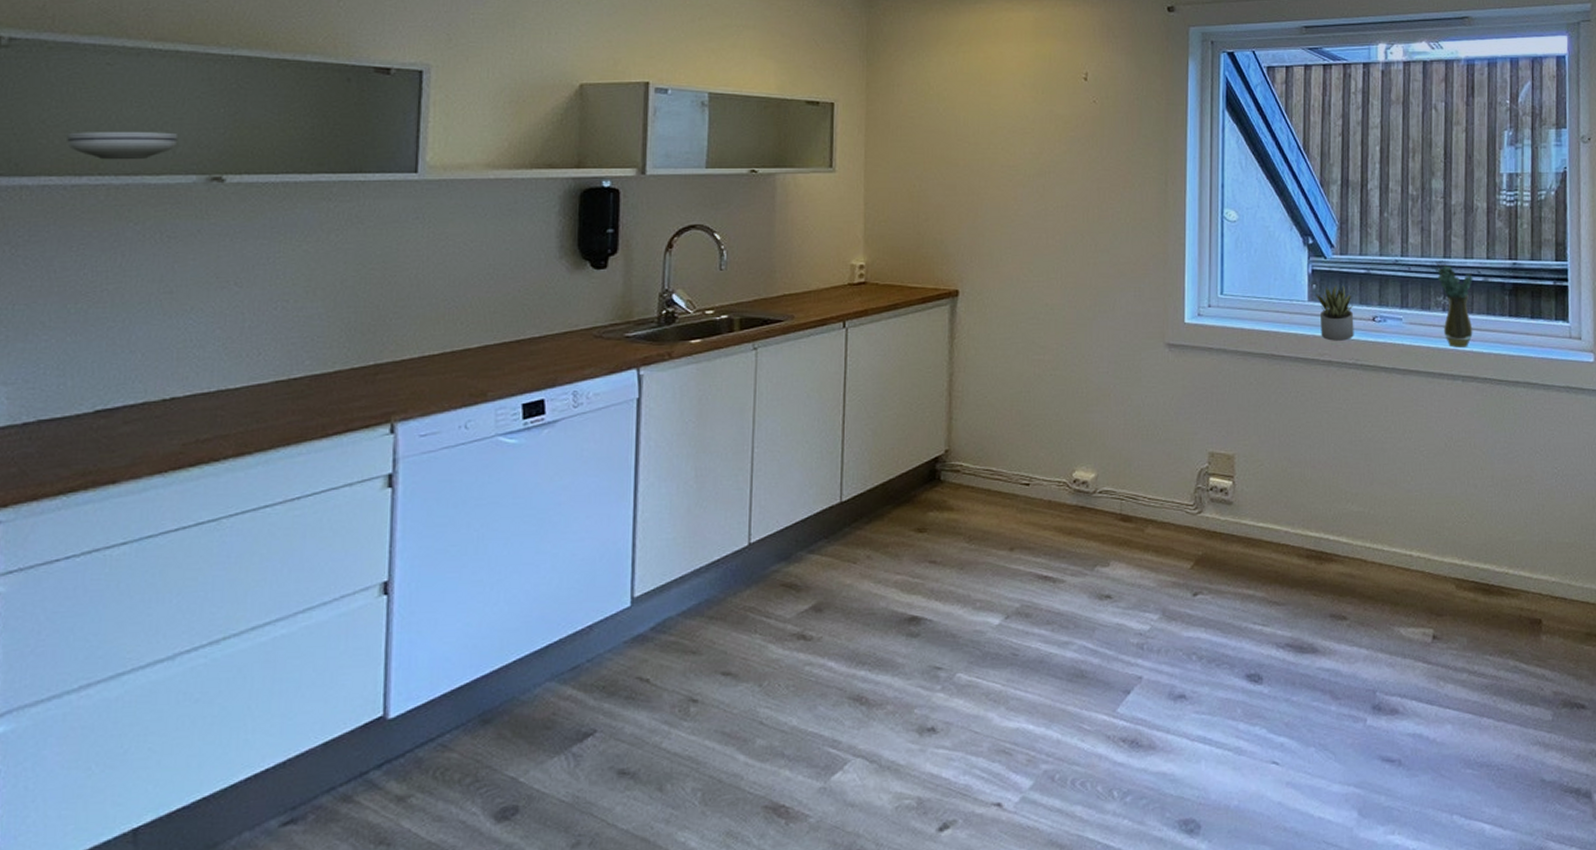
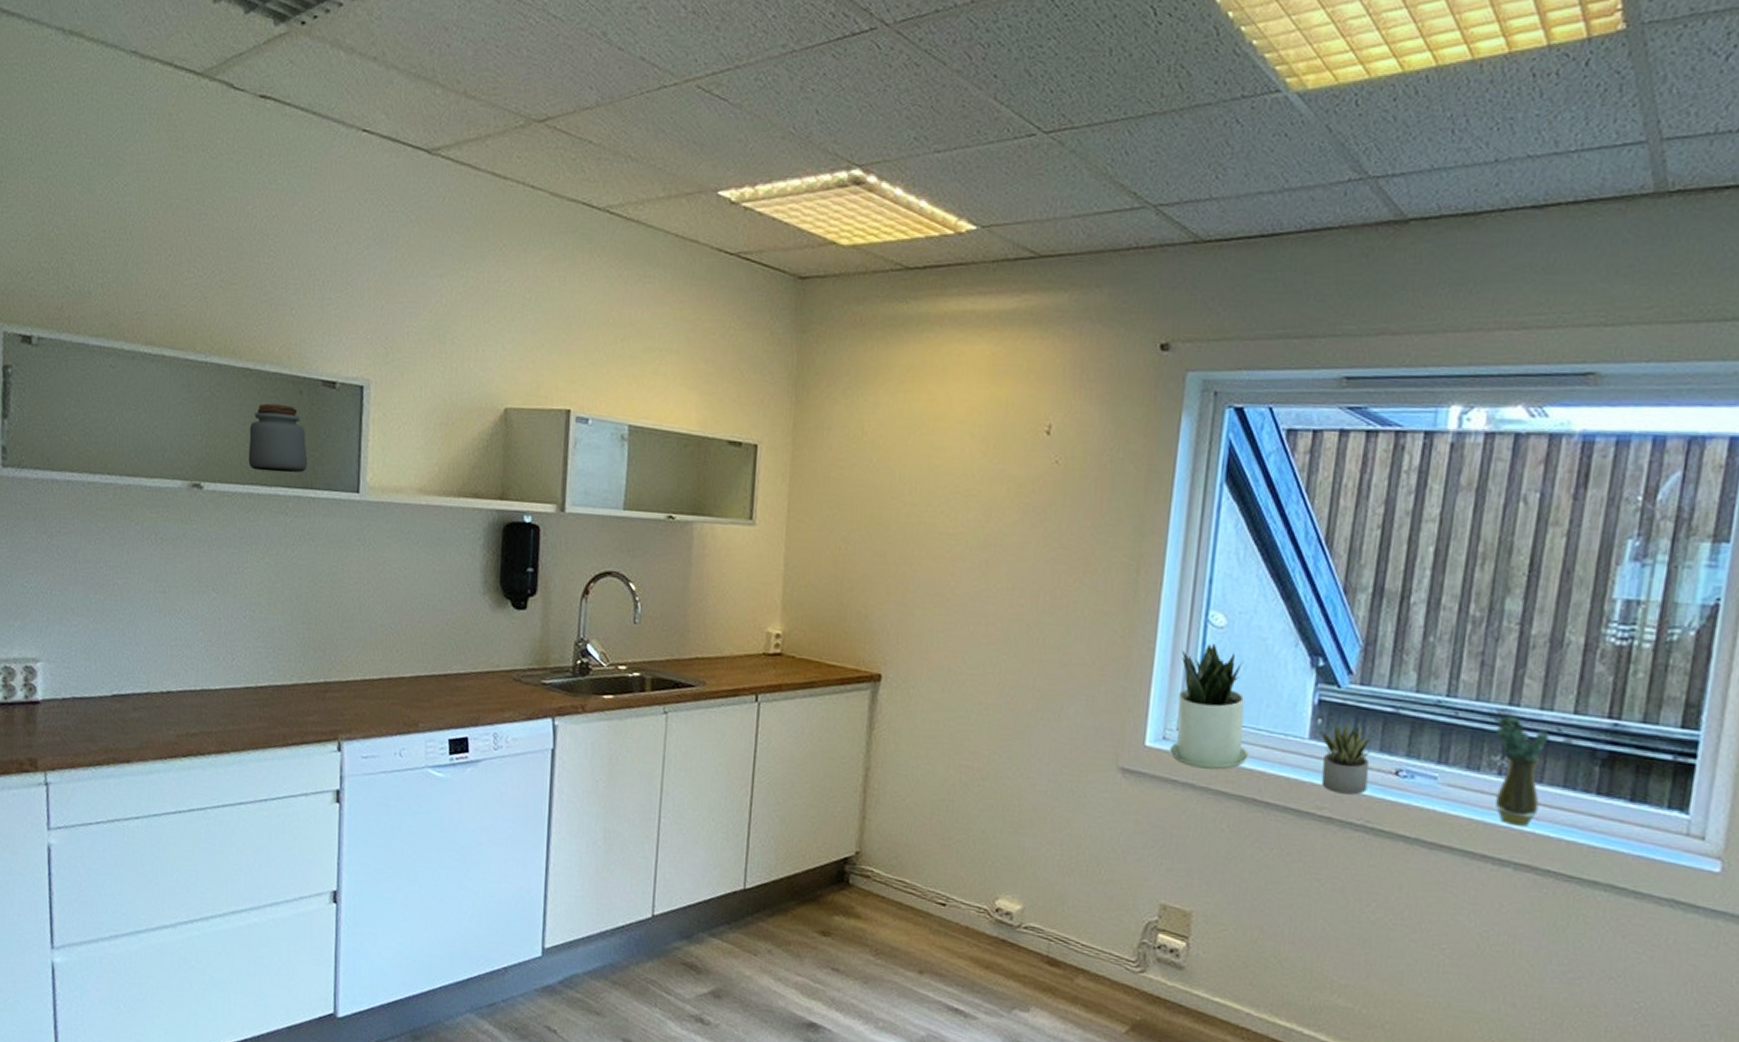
bowl: present [65,132,179,160] -> none [82,431,166,462]
jar: none [283,92,356,159] -> present [248,403,307,473]
planter: none [1204,234,1265,335] -> present [1169,642,1249,770]

